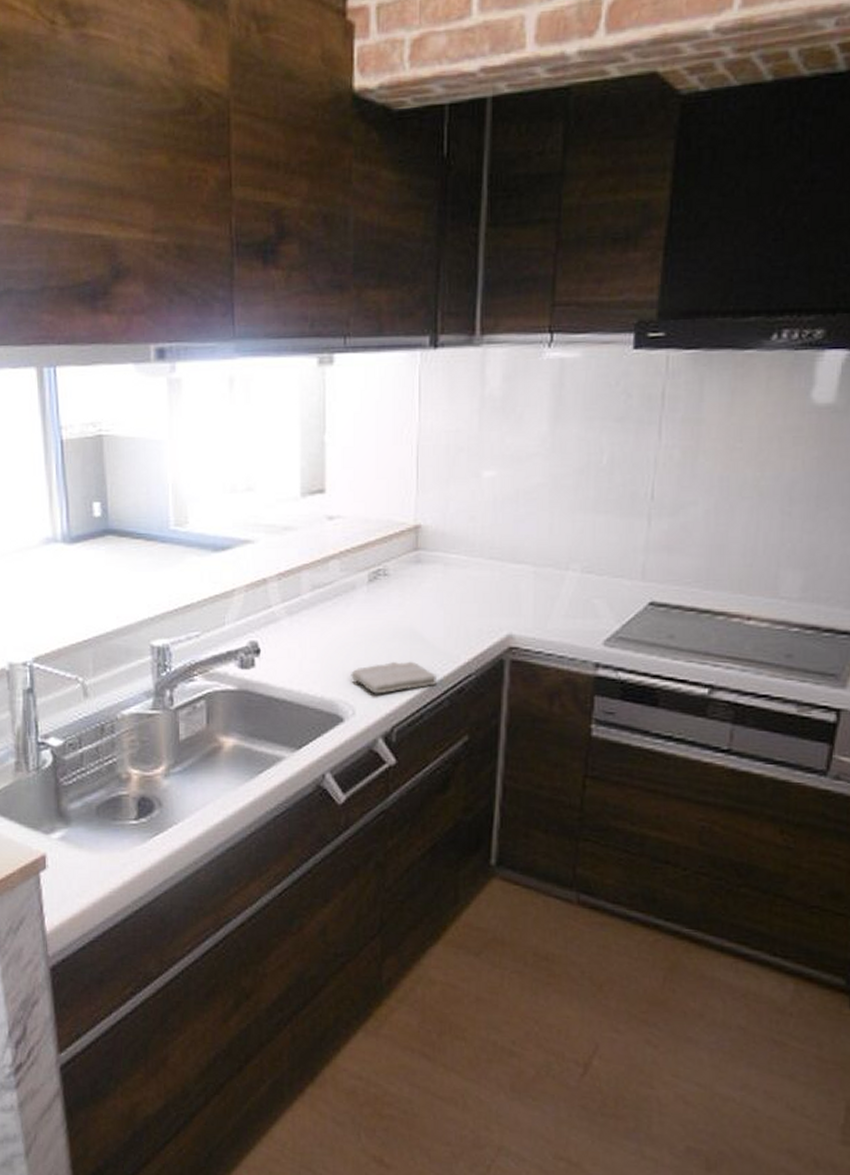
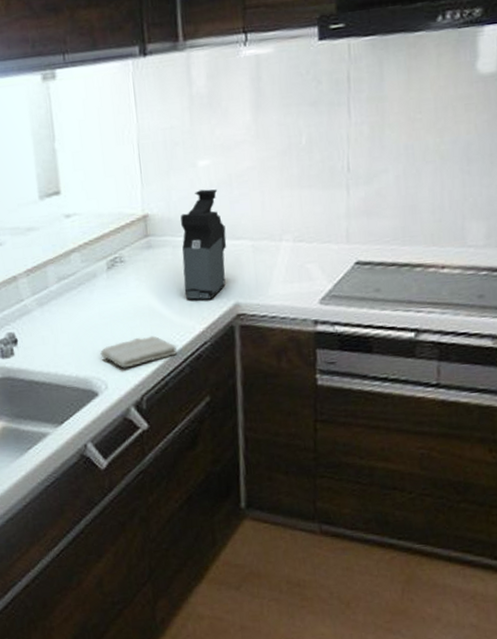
coffee maker: none [452,503,506,627] -> present [180,189,227,300]

